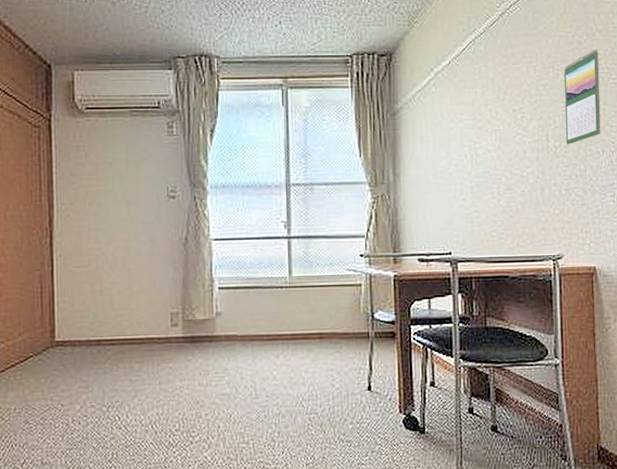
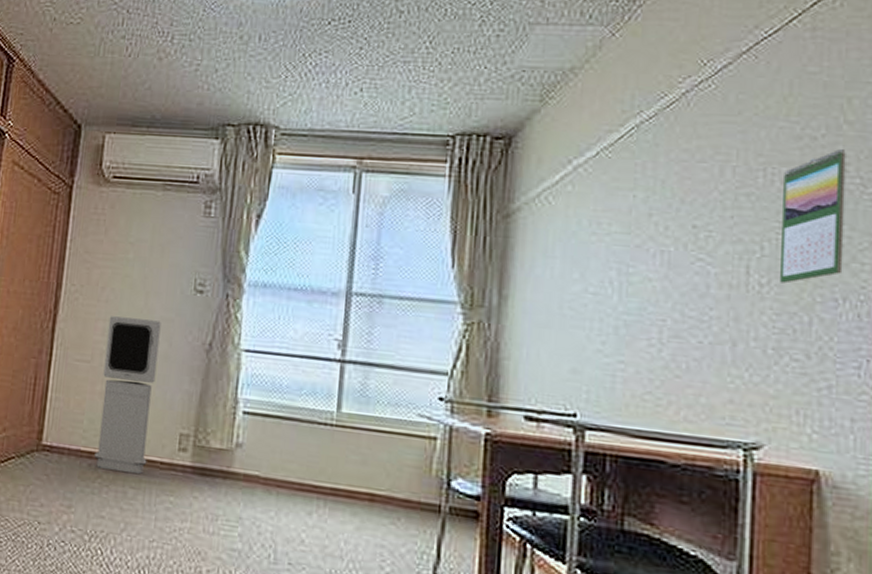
air purifier: none [99,225,147,352] -> present [94,316,161,475]

